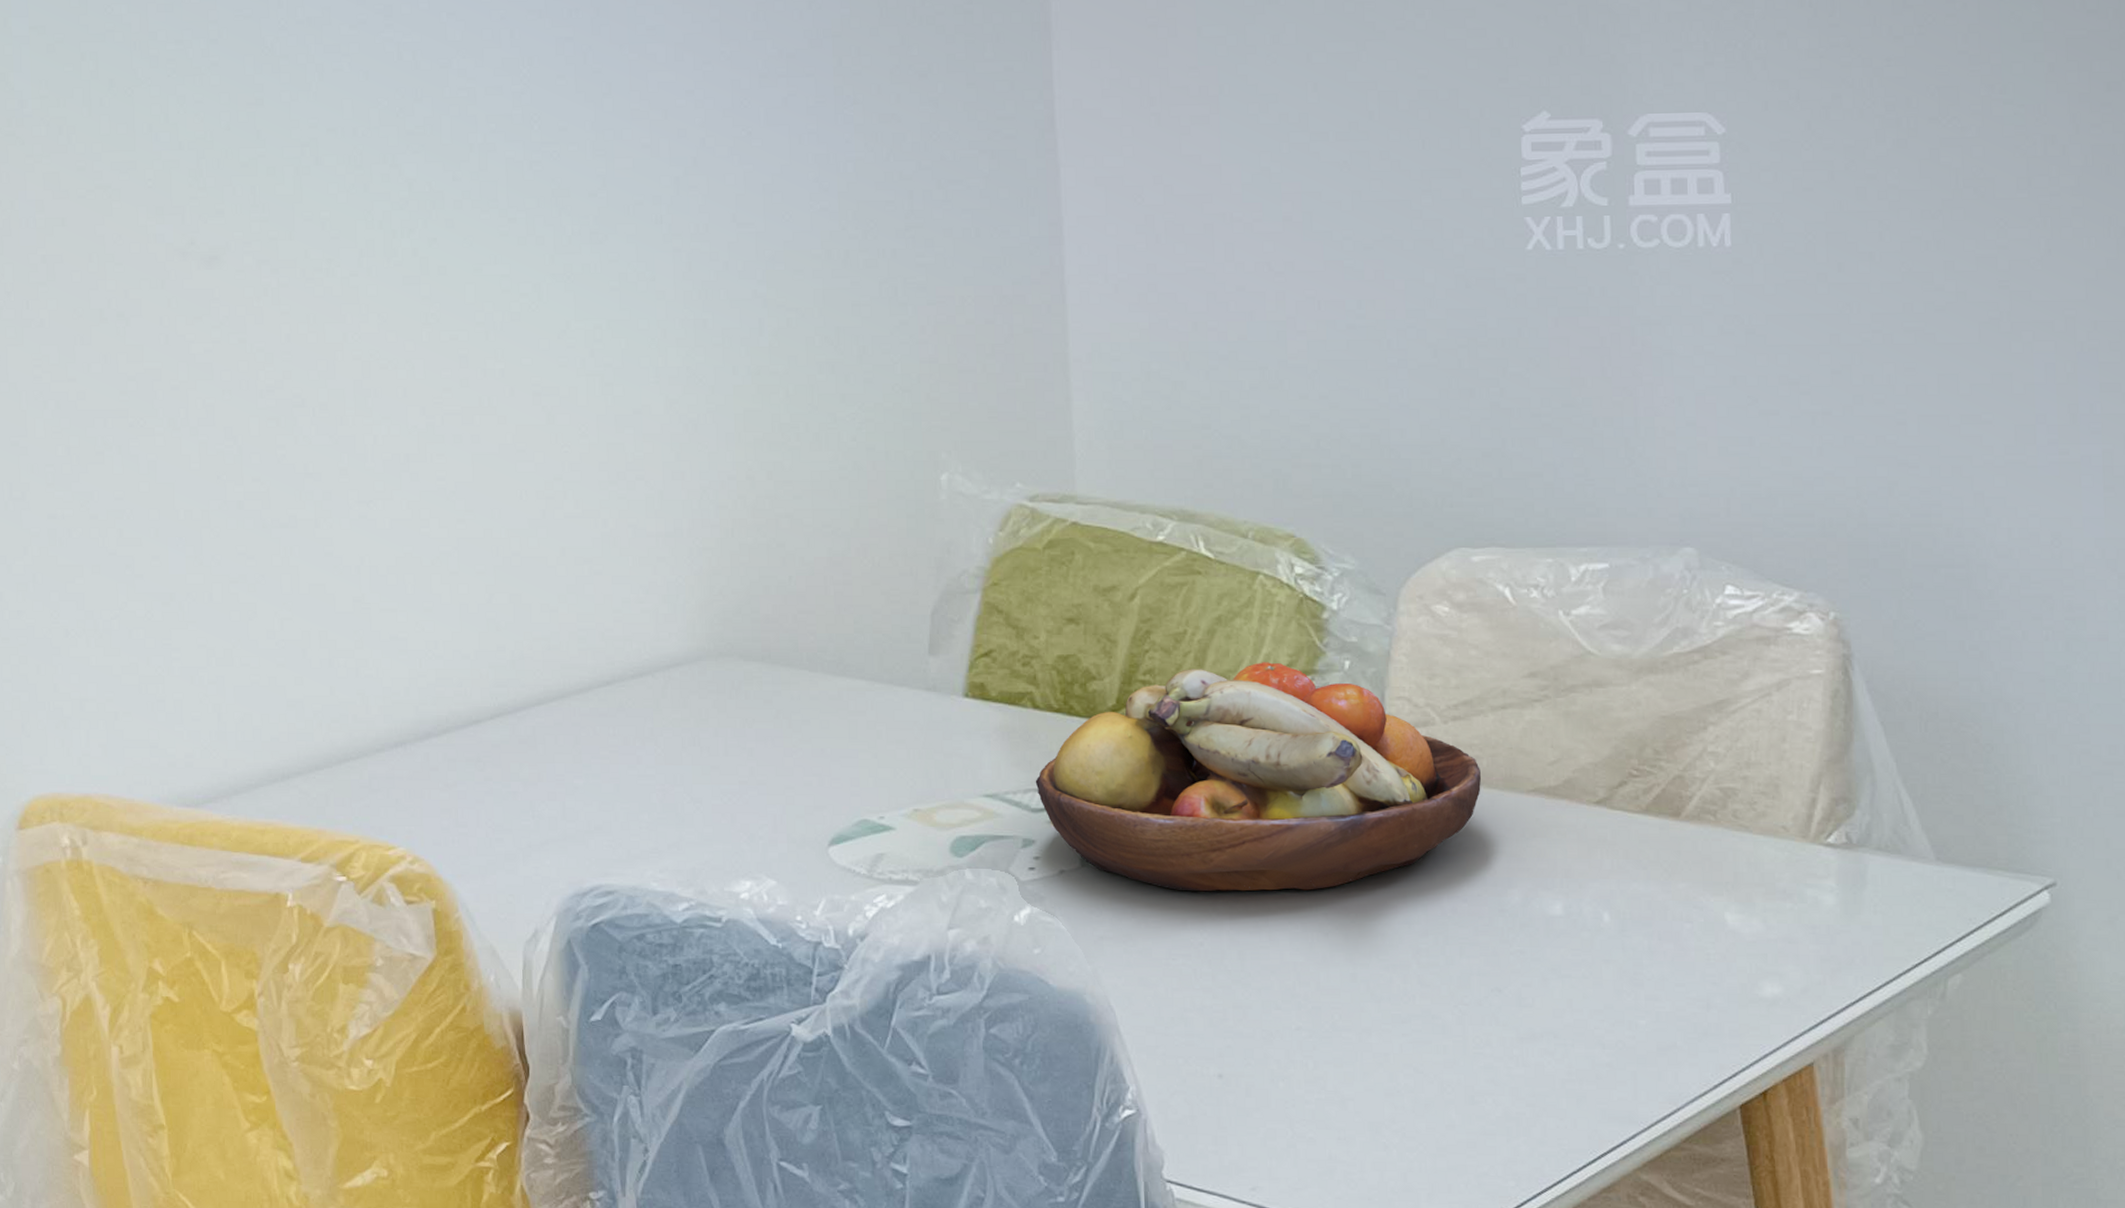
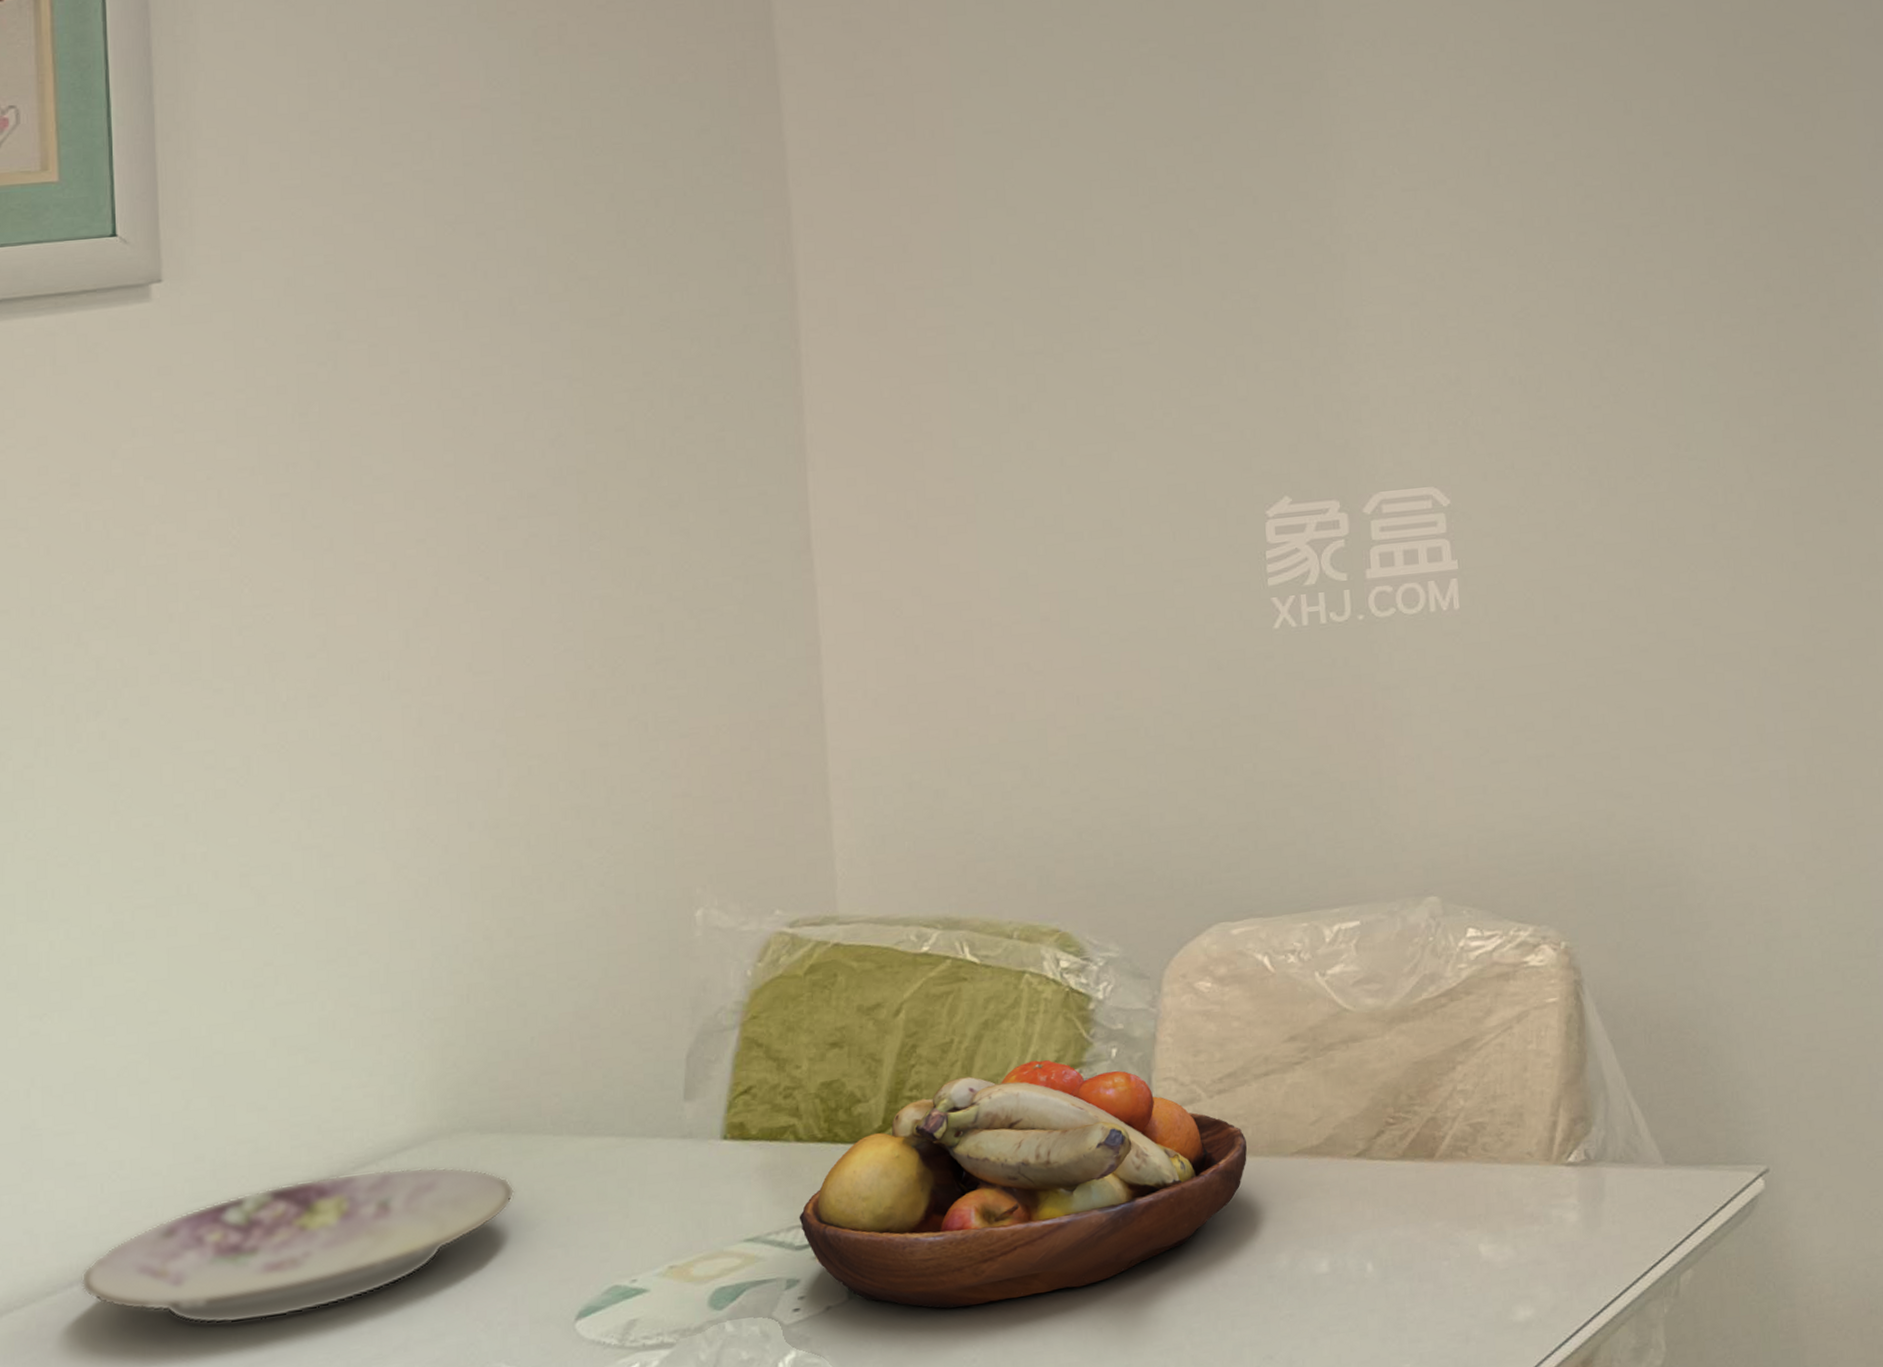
plate: none [404,681,774,802] -> present [81,1167,515,1324]

